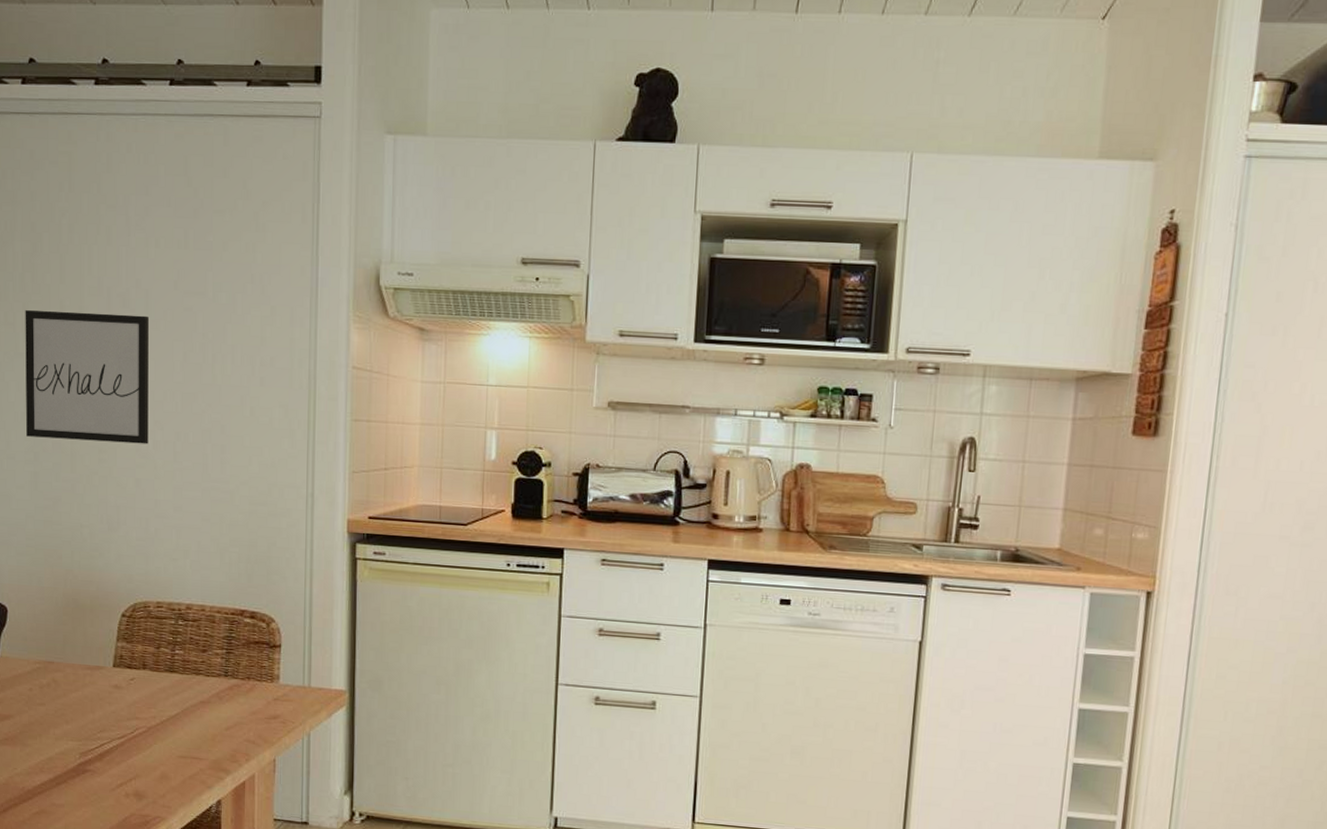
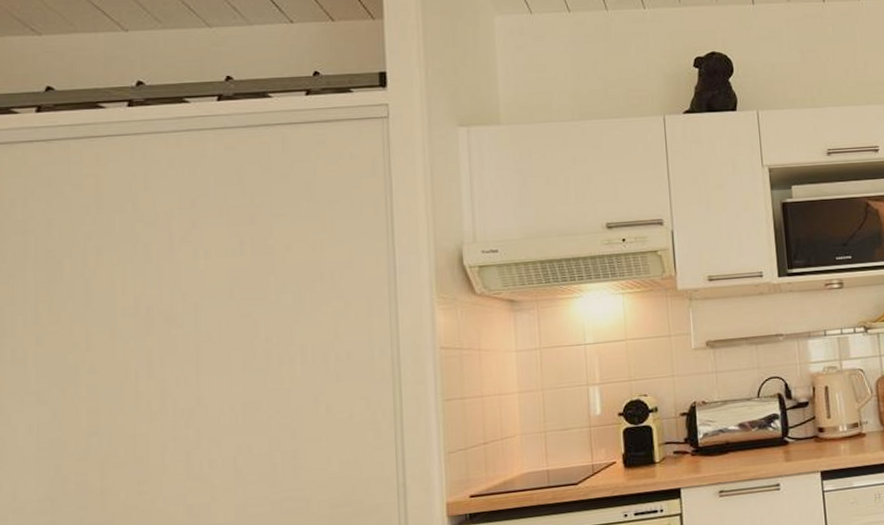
wall art: present [25,310,149,444] -> none [39,329,202,483]

